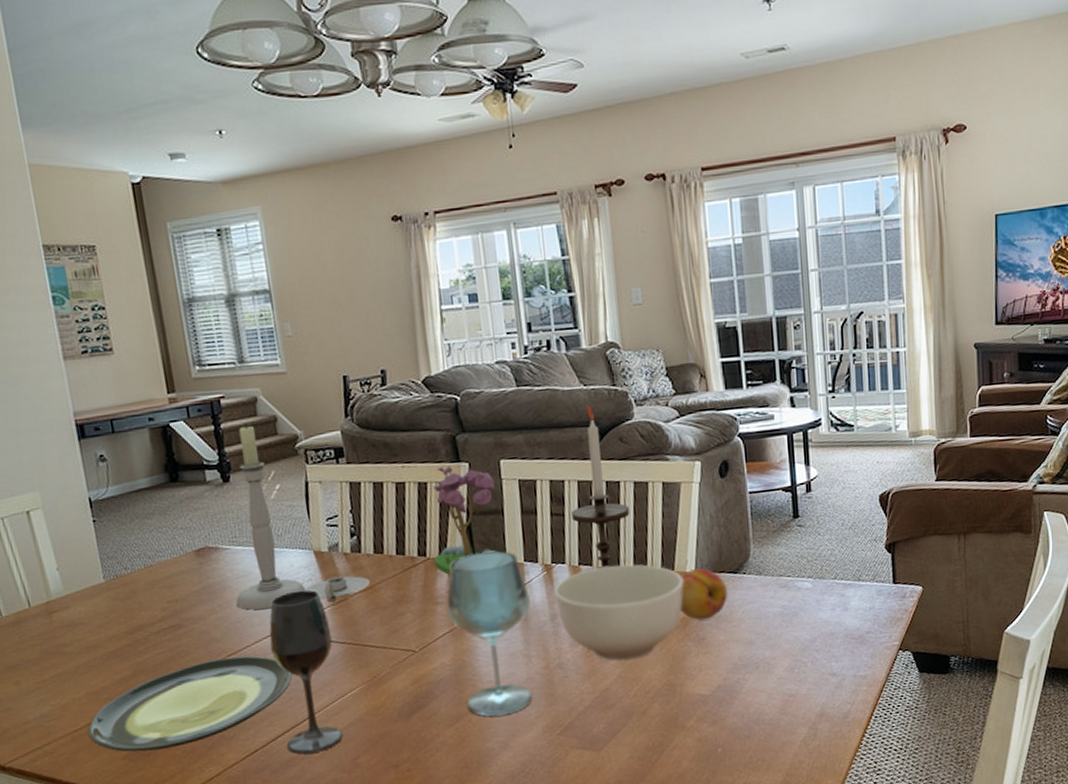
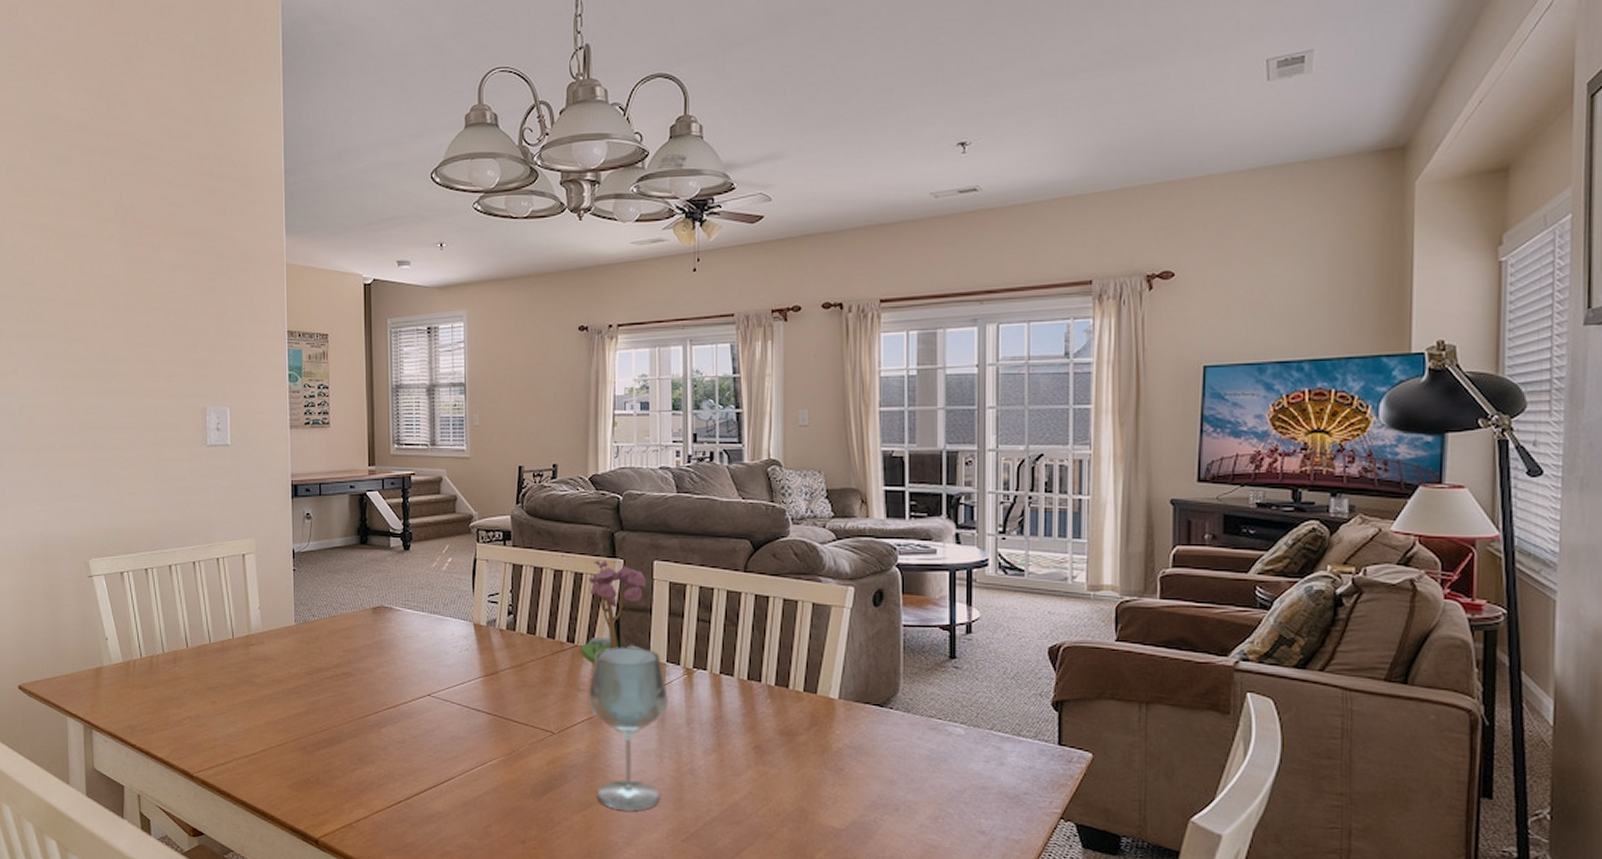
plate: present [88,656,293,752] -> none [263,709,440,785]
candlestick: present [236,424,371,610] -> none [401,500,521,673]
wine glass: present [269,590,343,754] -> none [425,658,480,814]
bowl: present [554,564,684,660] -> none [693,678,826,777]
candlestick: present [571,404,630,568] -> none [718,517,776,680]
fruit: present [680,568,728,620] -> none [820,696,872,750]

